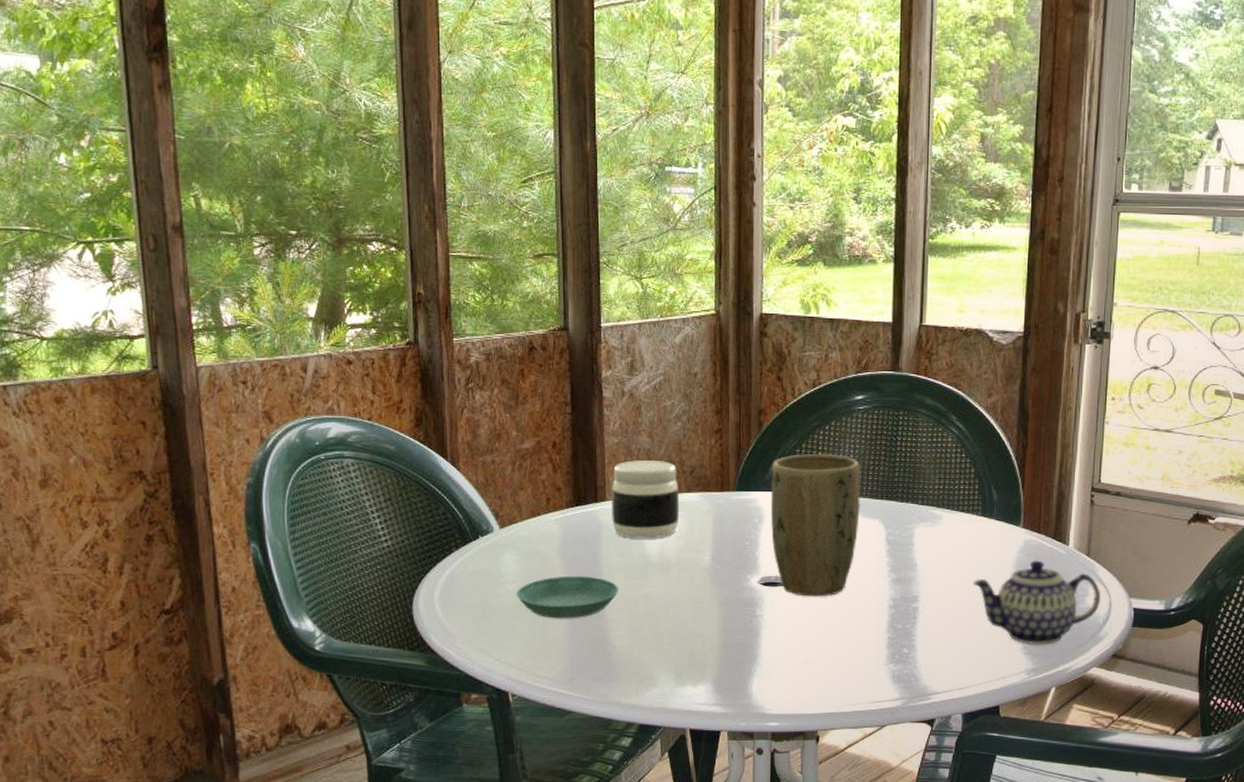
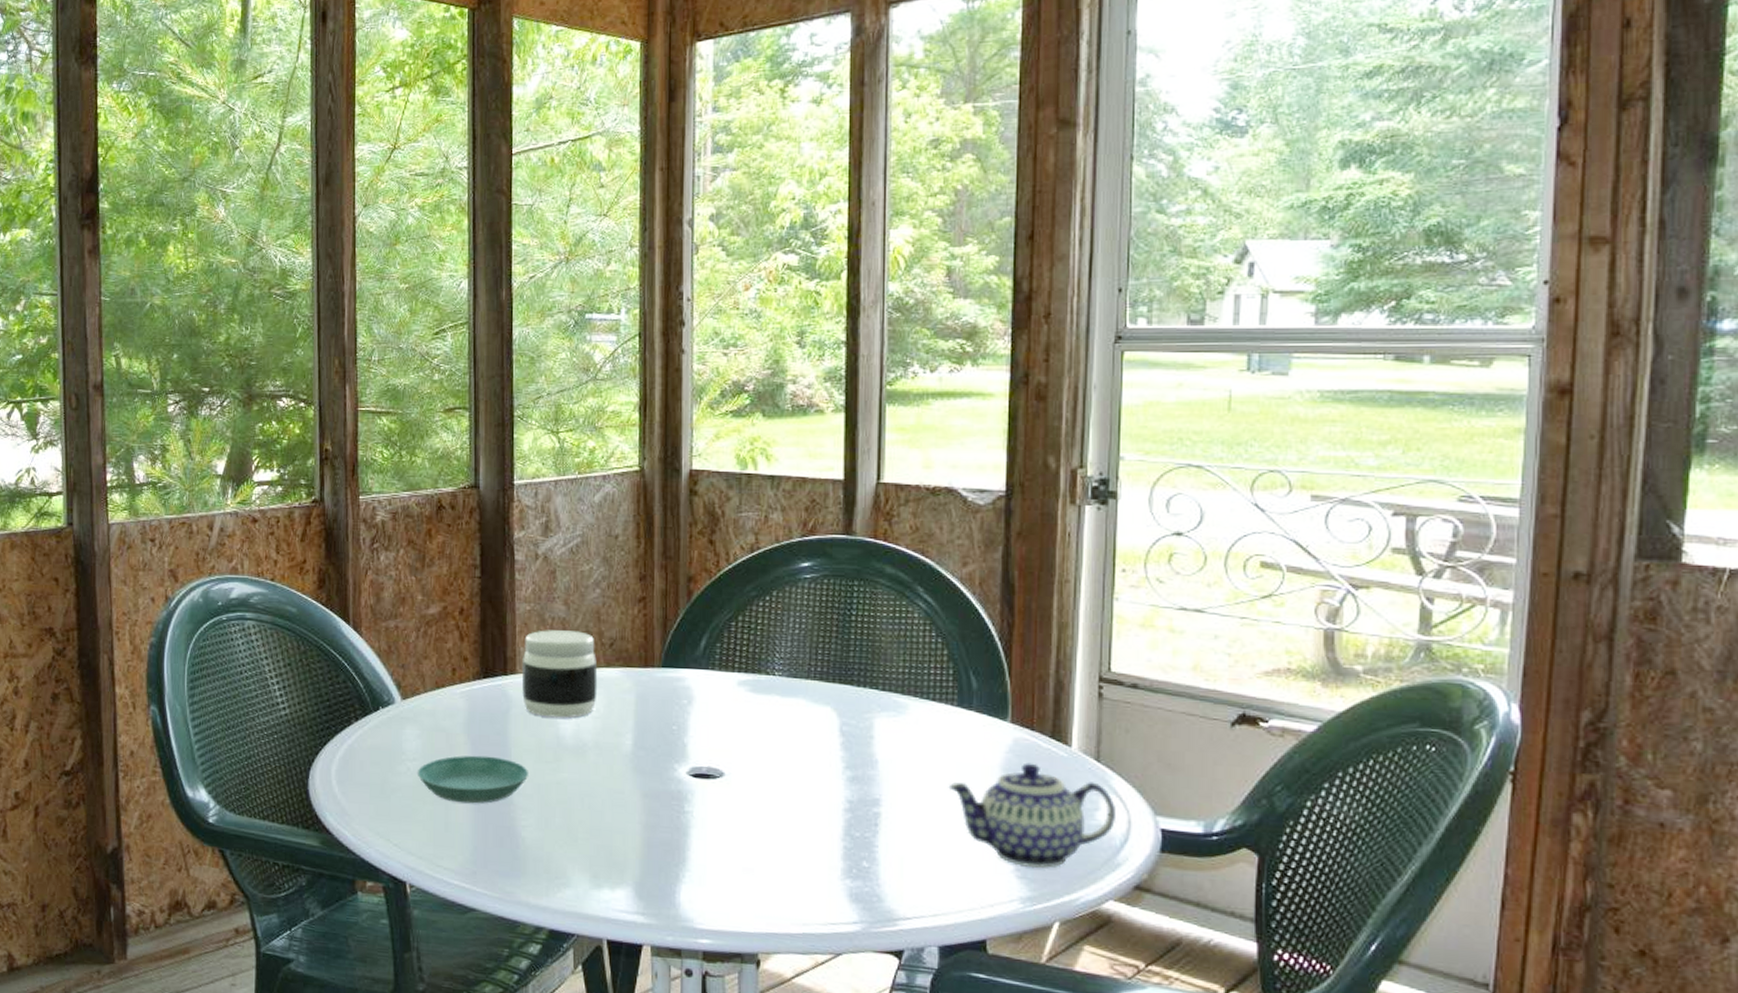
plant pot: present [770,454,861,597] -> none [701,627,808,794]

